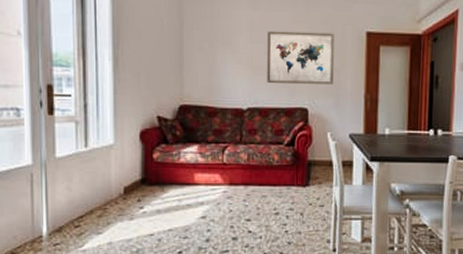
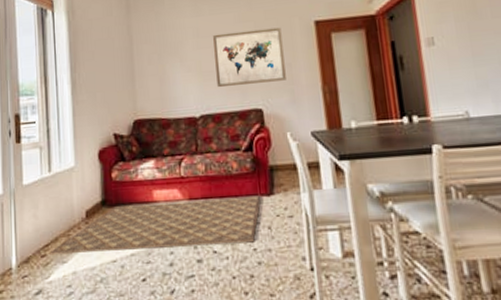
rug: none [84,185,296,226] -> present [49,195,261,254]

